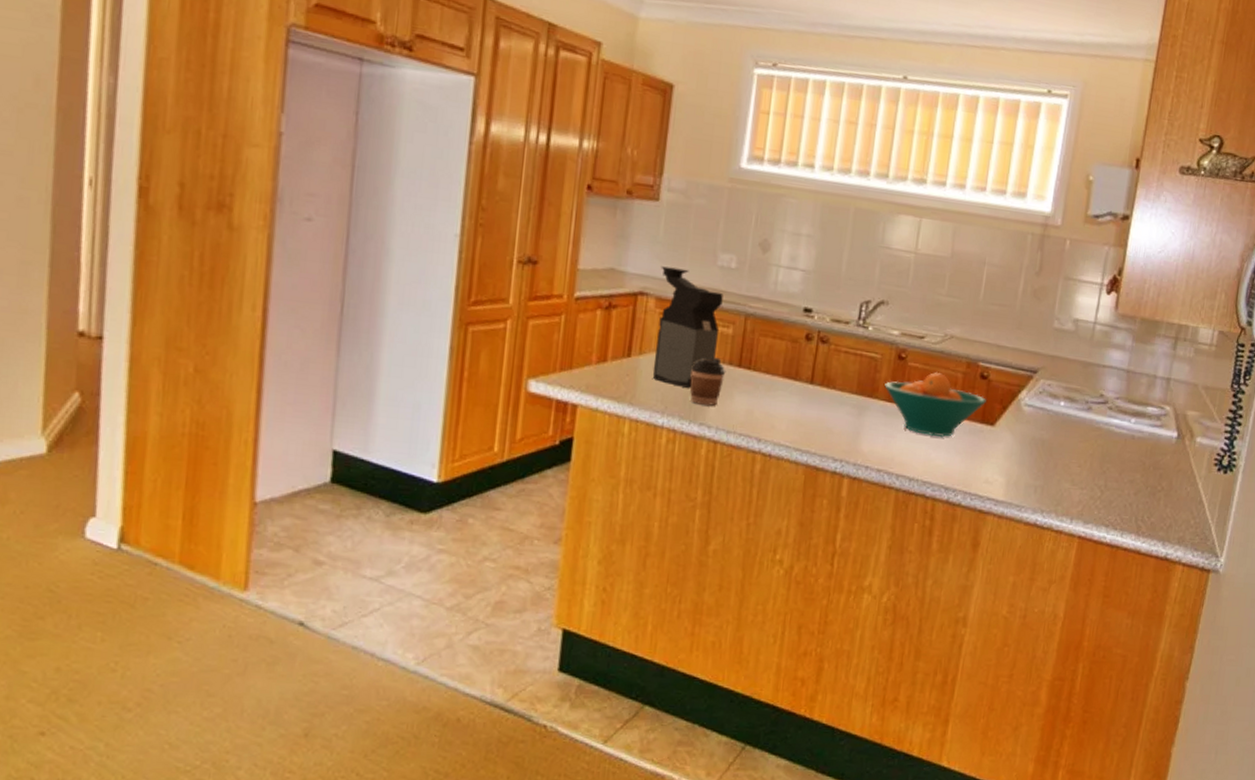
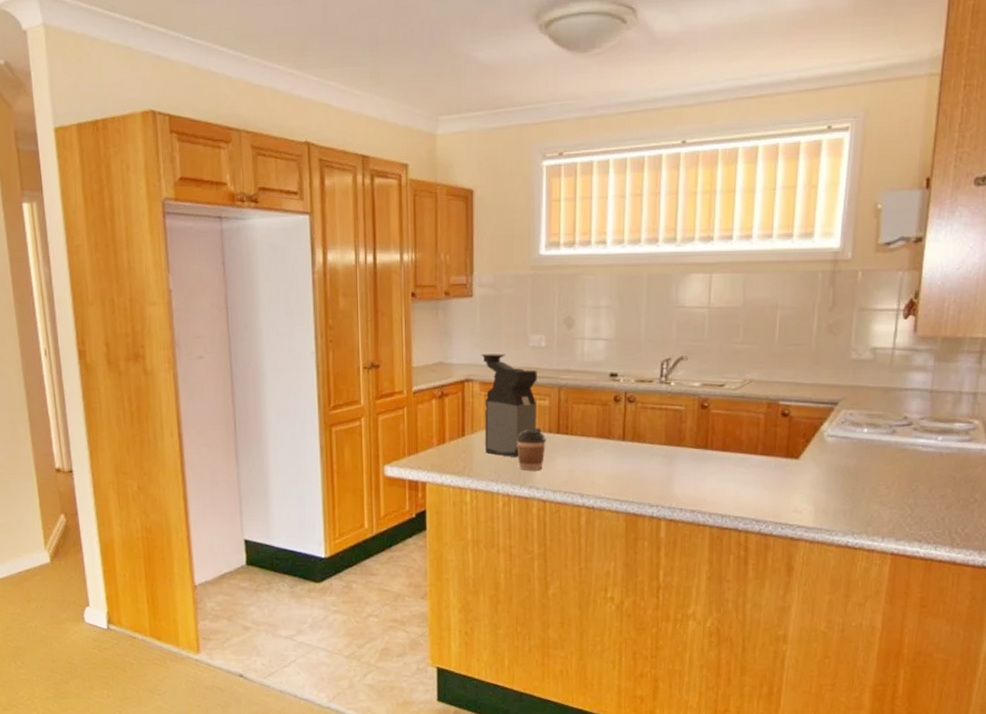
fruit bowl: present [884,371,986,438] -> none [691,415,789,475]

